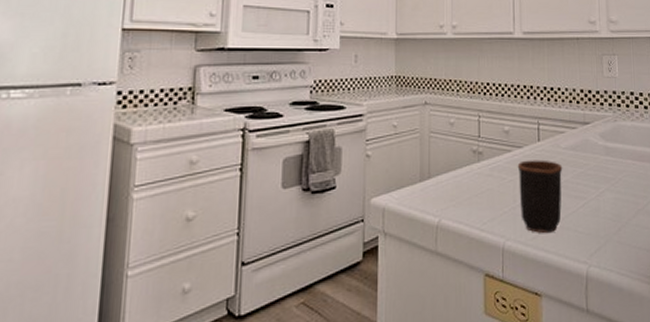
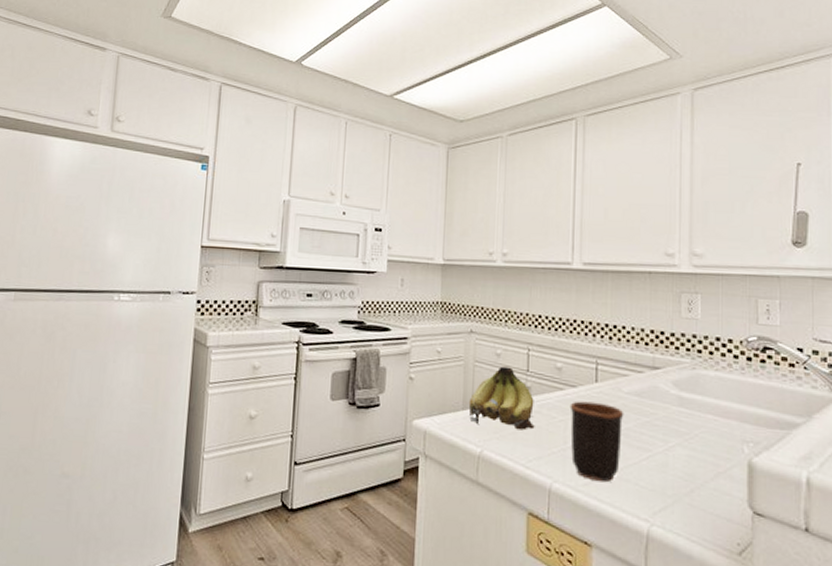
fruit: none [425,134,488,195] -> present [468,366,535,431]

